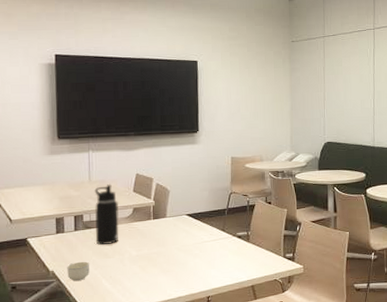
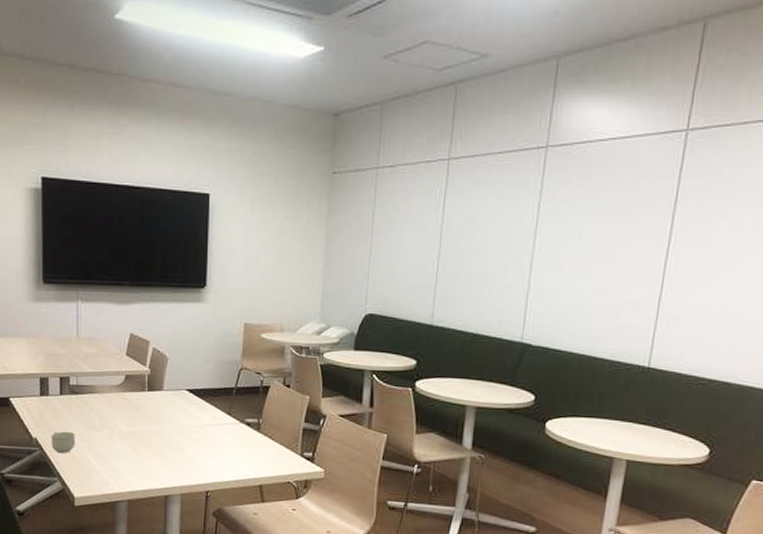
water bottle: present [94,184,119,245] -> none [82,343,109,415]

